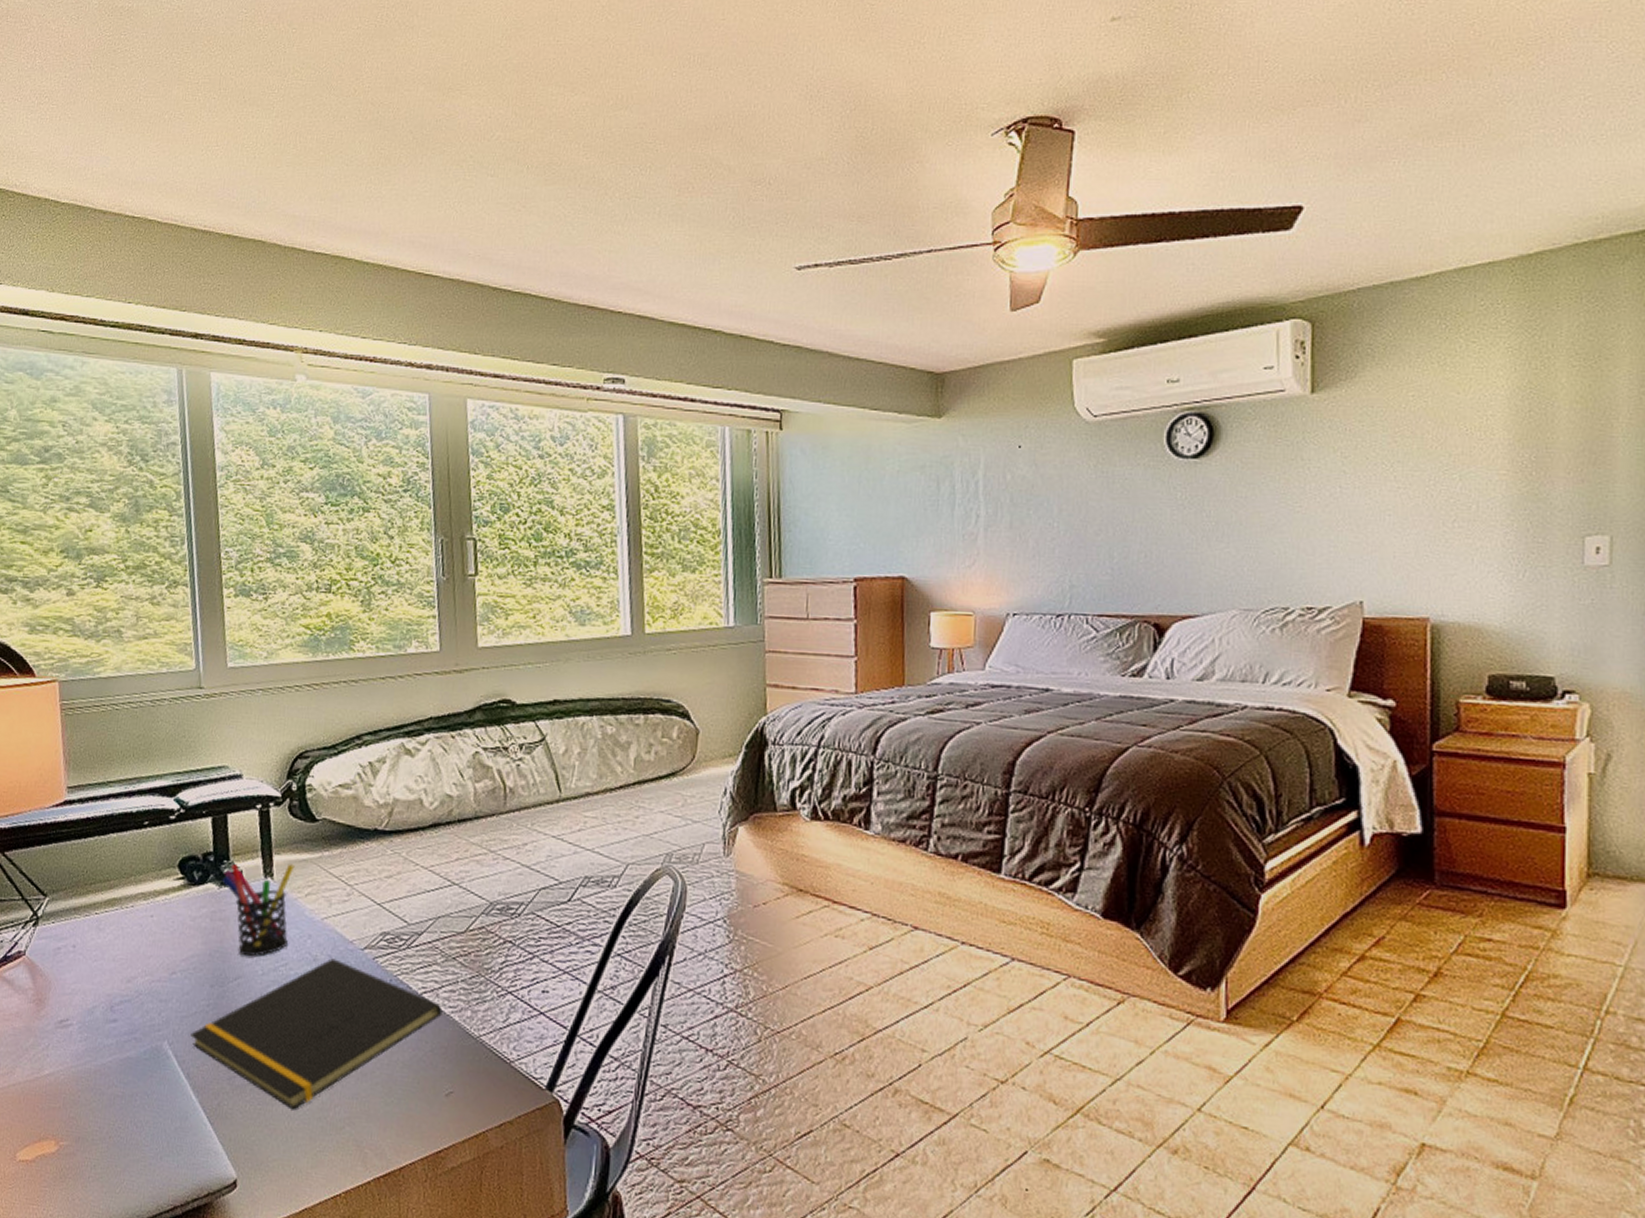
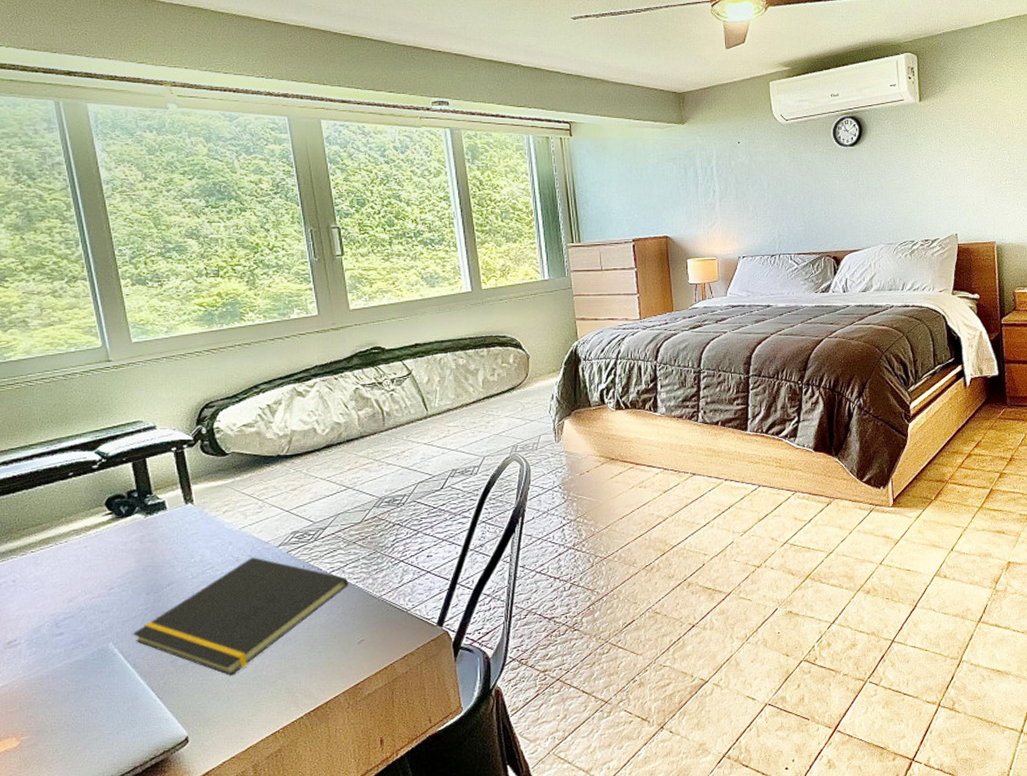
pen holder: present [222,863,295,957] -> none [147,490,212,567]

